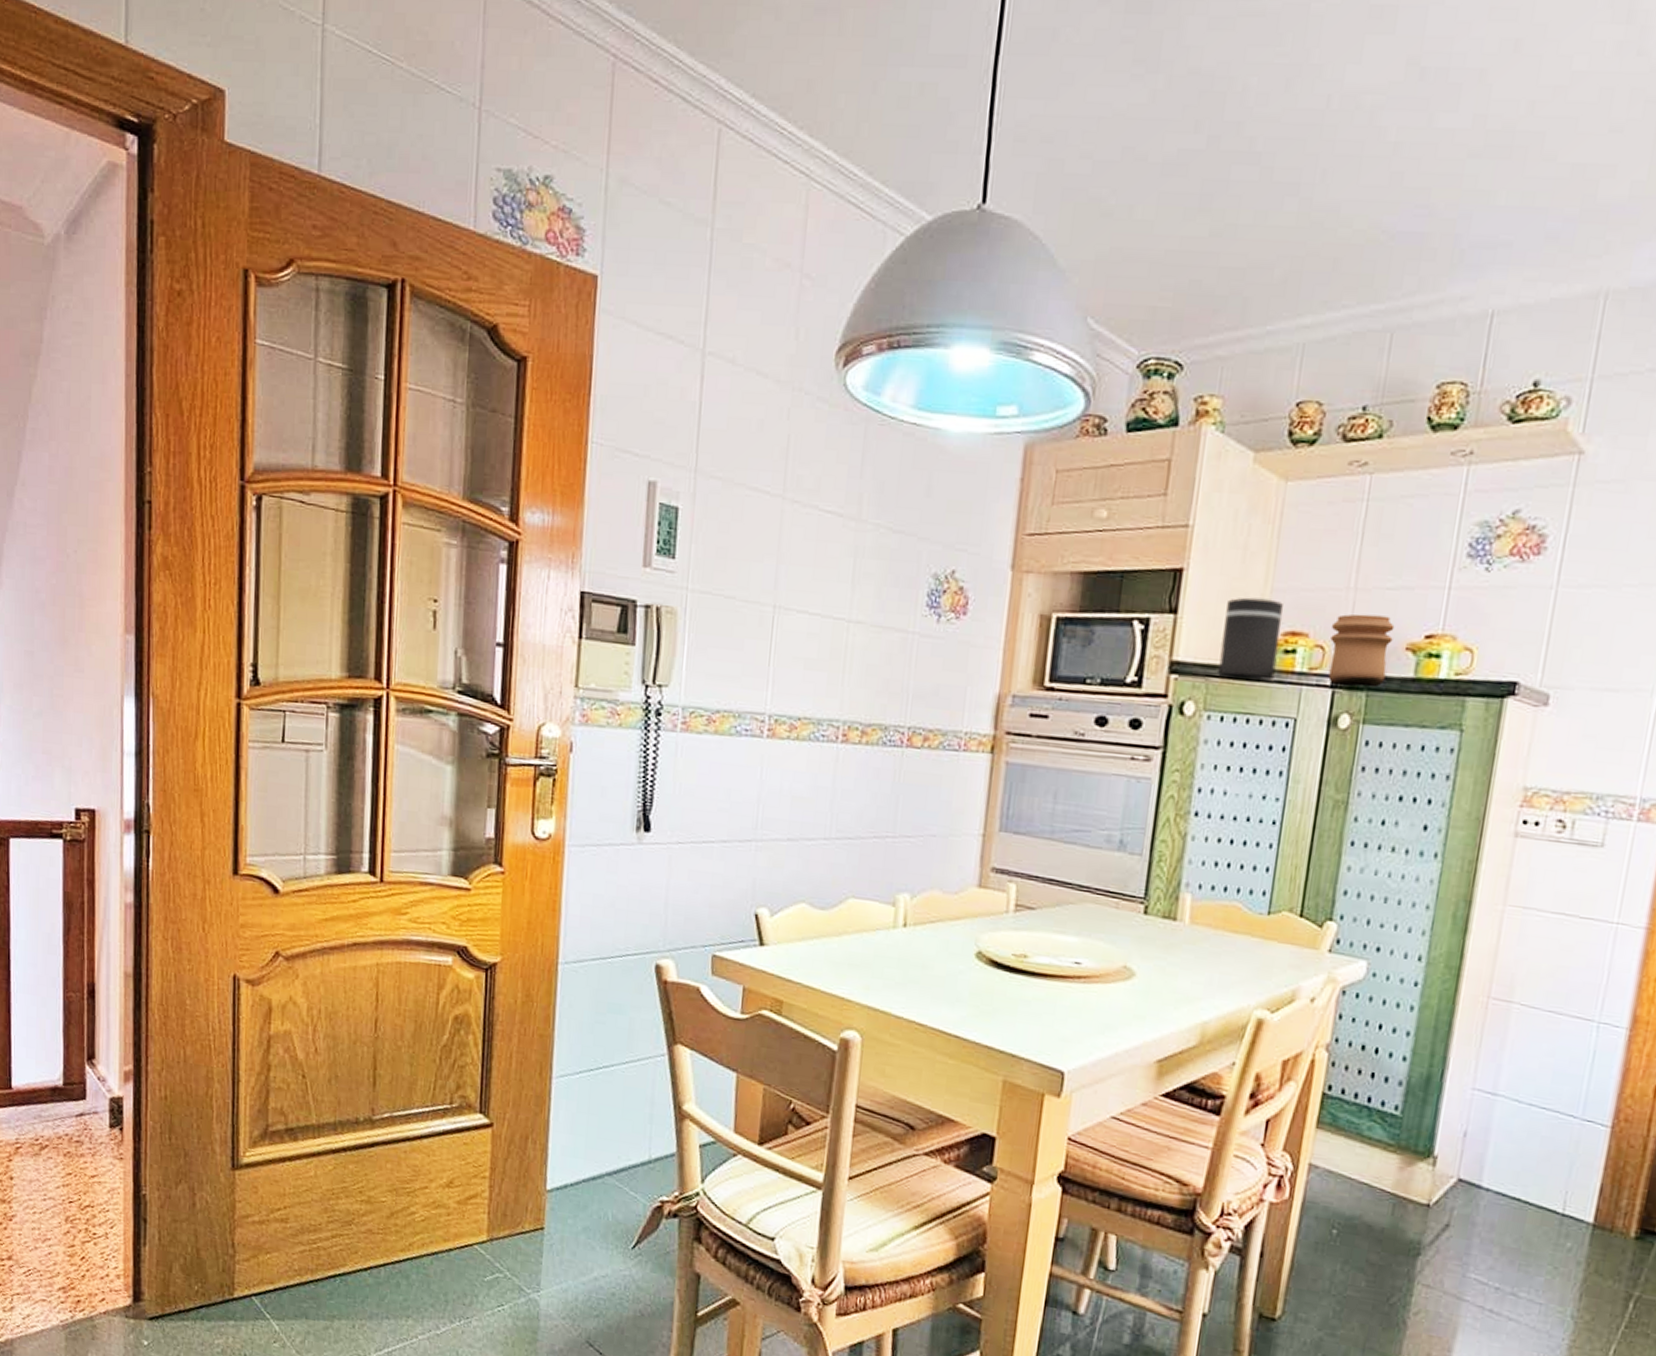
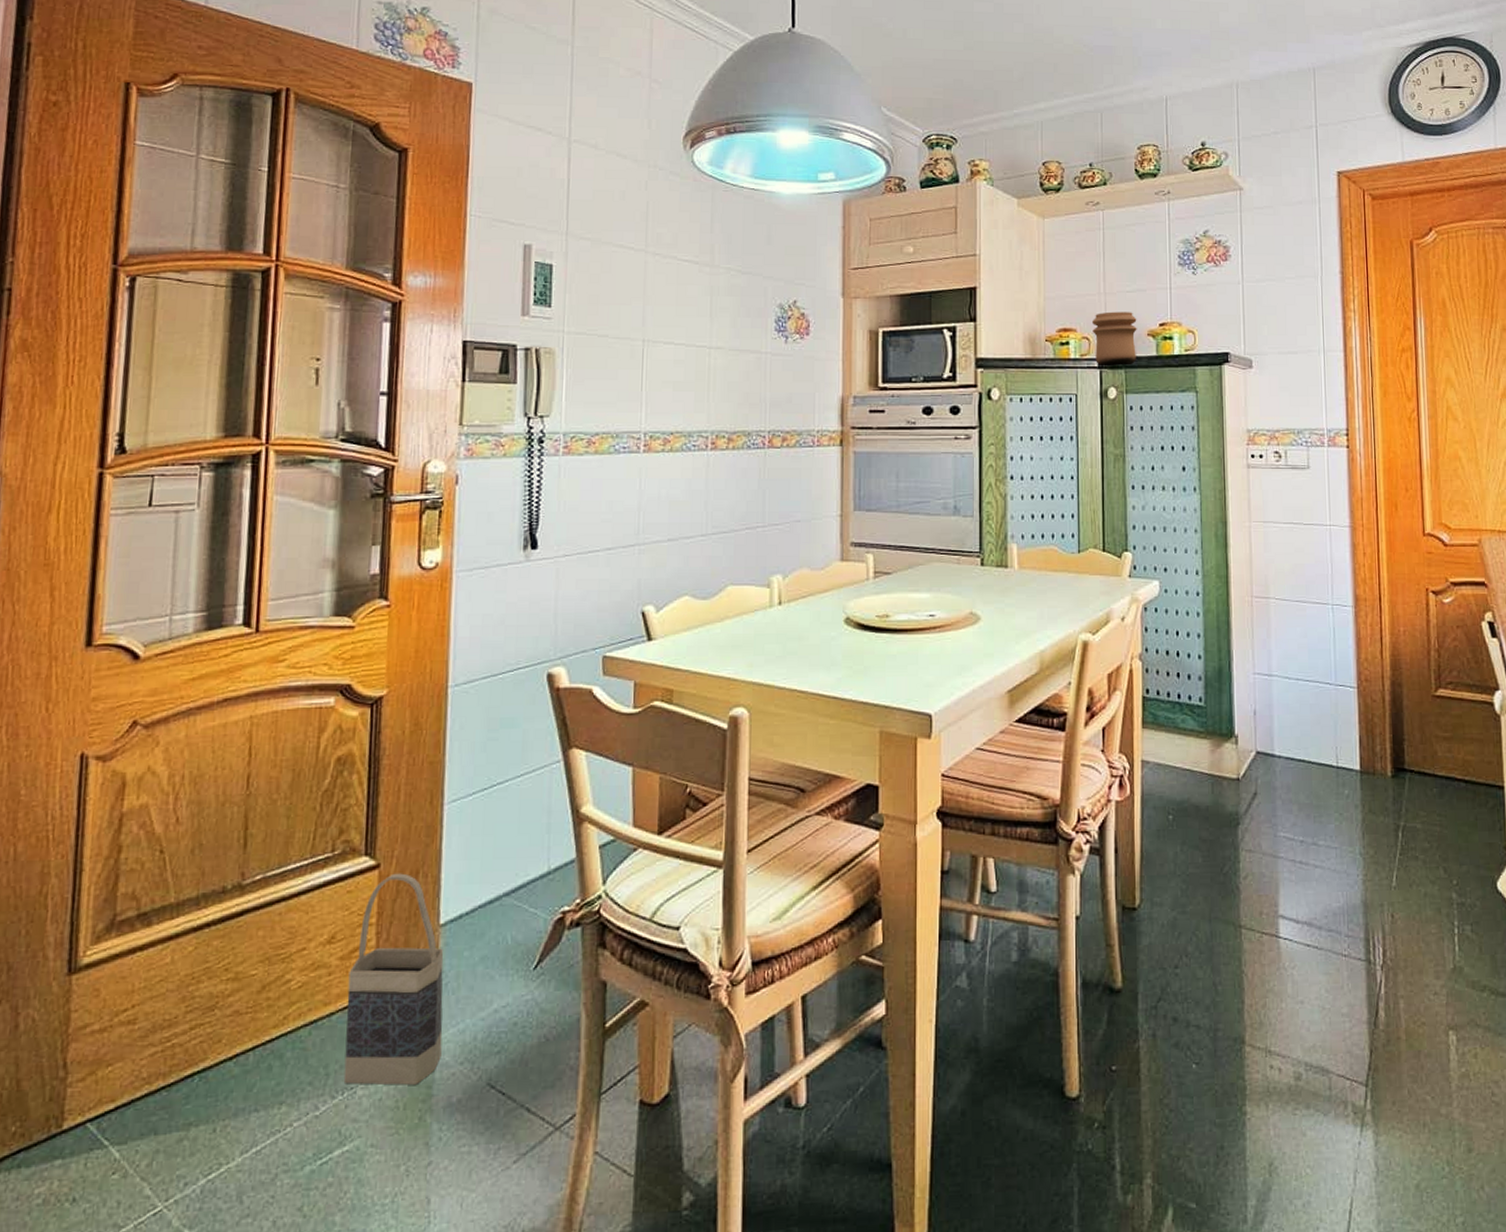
bag: none [460,1134,550,1328] -> present [343,873,444,1086]
cylinder: present [1218,597,1283,681] -> none [1013,305,1056,368]

